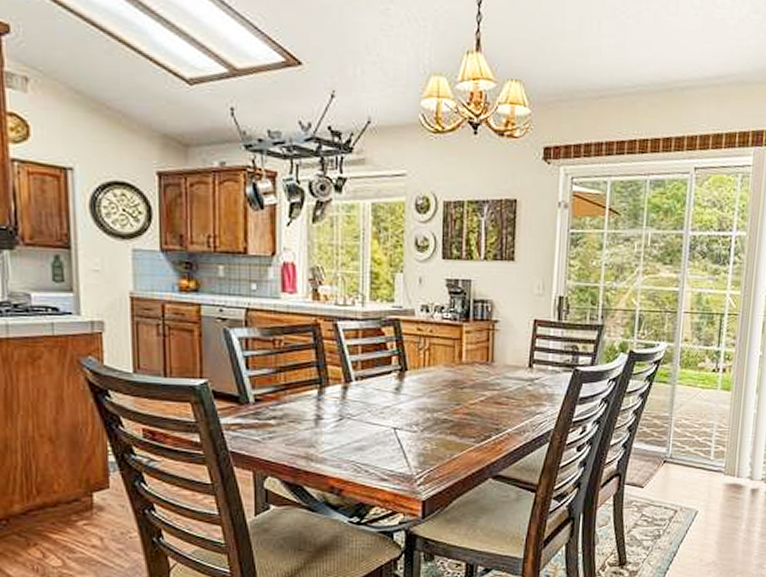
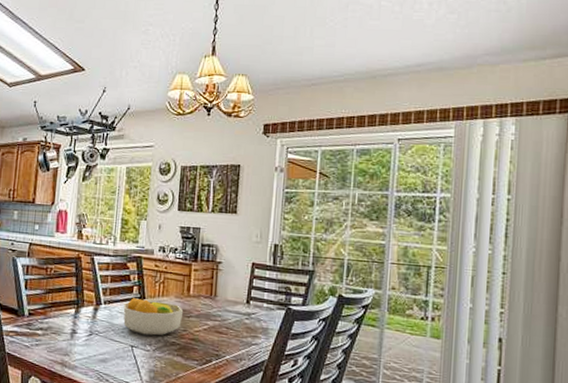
fruit bowl: none [380,370,456,414] -> present [123,298,184,336]

